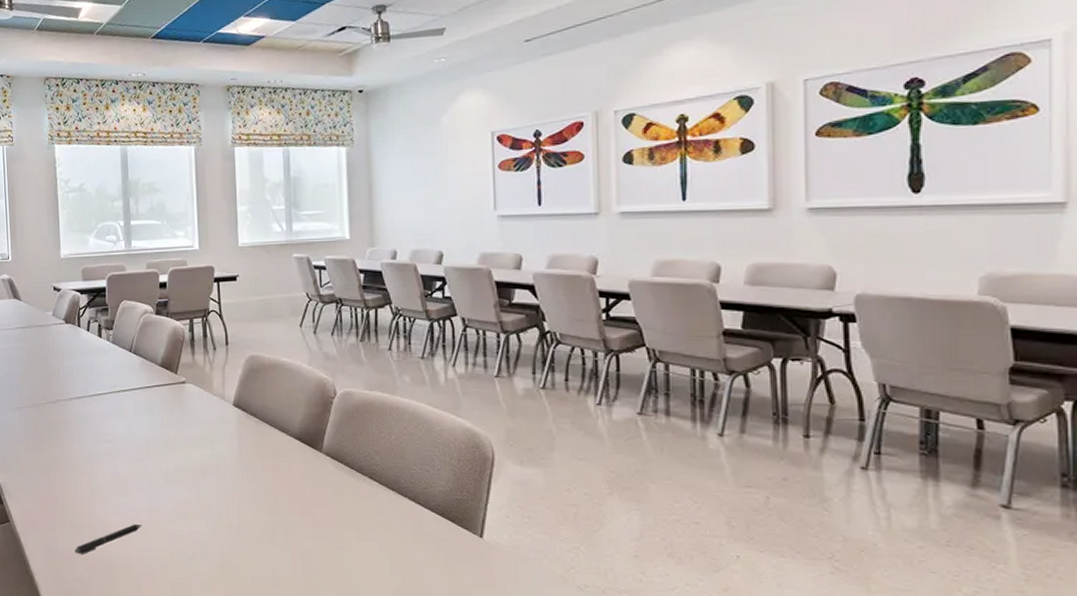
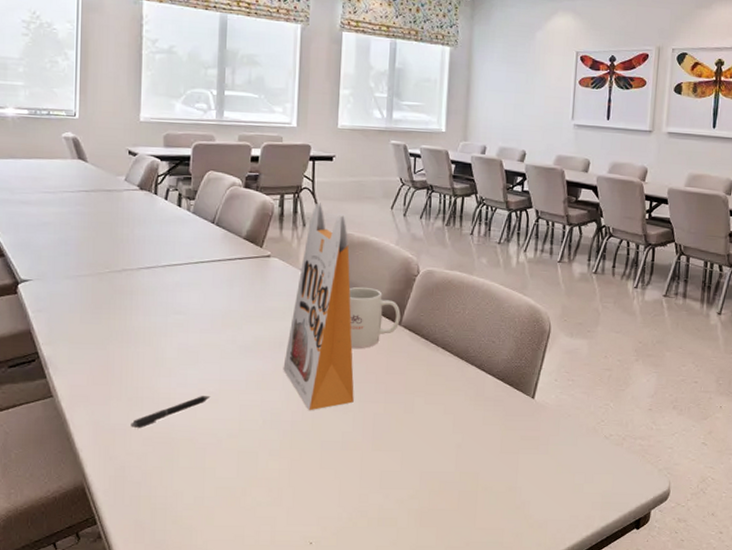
shopping bag: none [207,325,280,544] -> present [283,202,354,411]
mug: none [265,412,321,478] -> present [349,287,401,349]

